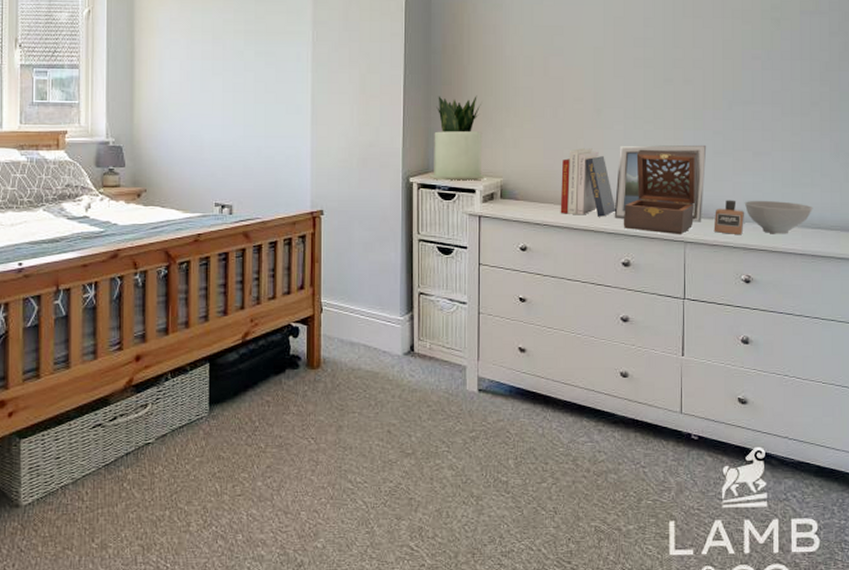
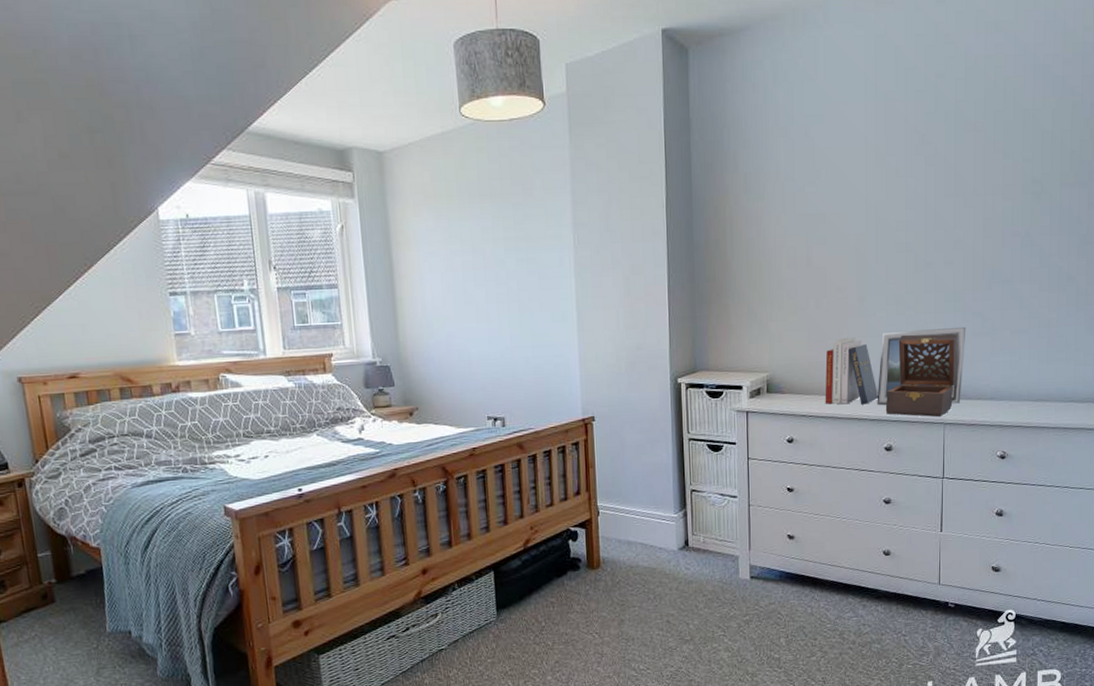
planter: present [429,95,486,181] -> none [696,290,753,379]
perfume: present [713,200,744,234] -> none [972,379,1001,413]
bowl: present [744,200,813,234] -> none [1001,377,1067,410]

